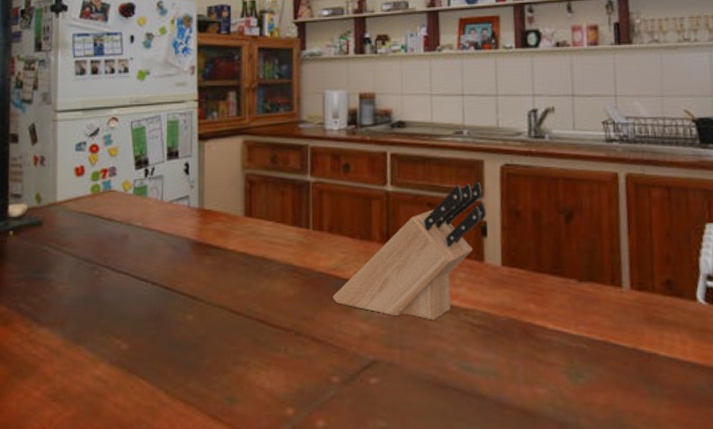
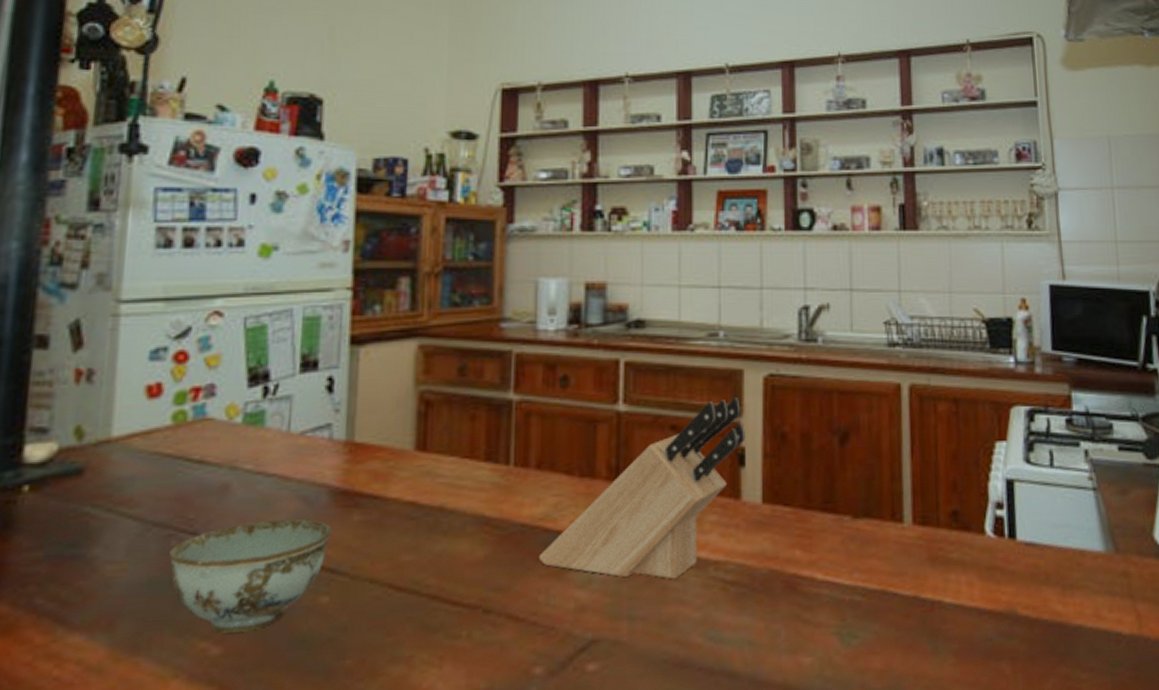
bowl: none [93,260,192,335] -> present [168,518,332,633]

